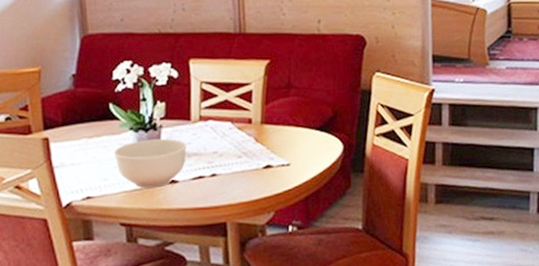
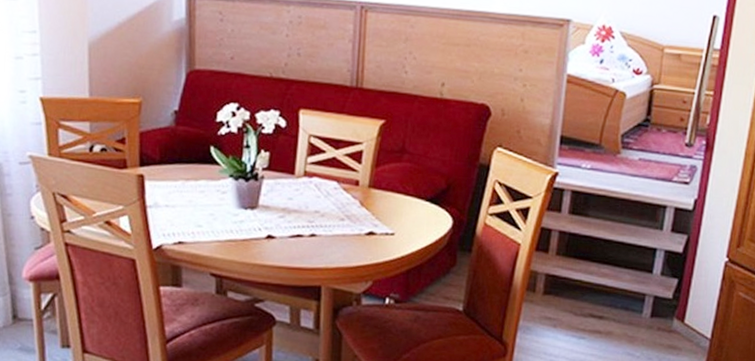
bowl: present [113,138,187,188] -> none [210,189,287,241]

